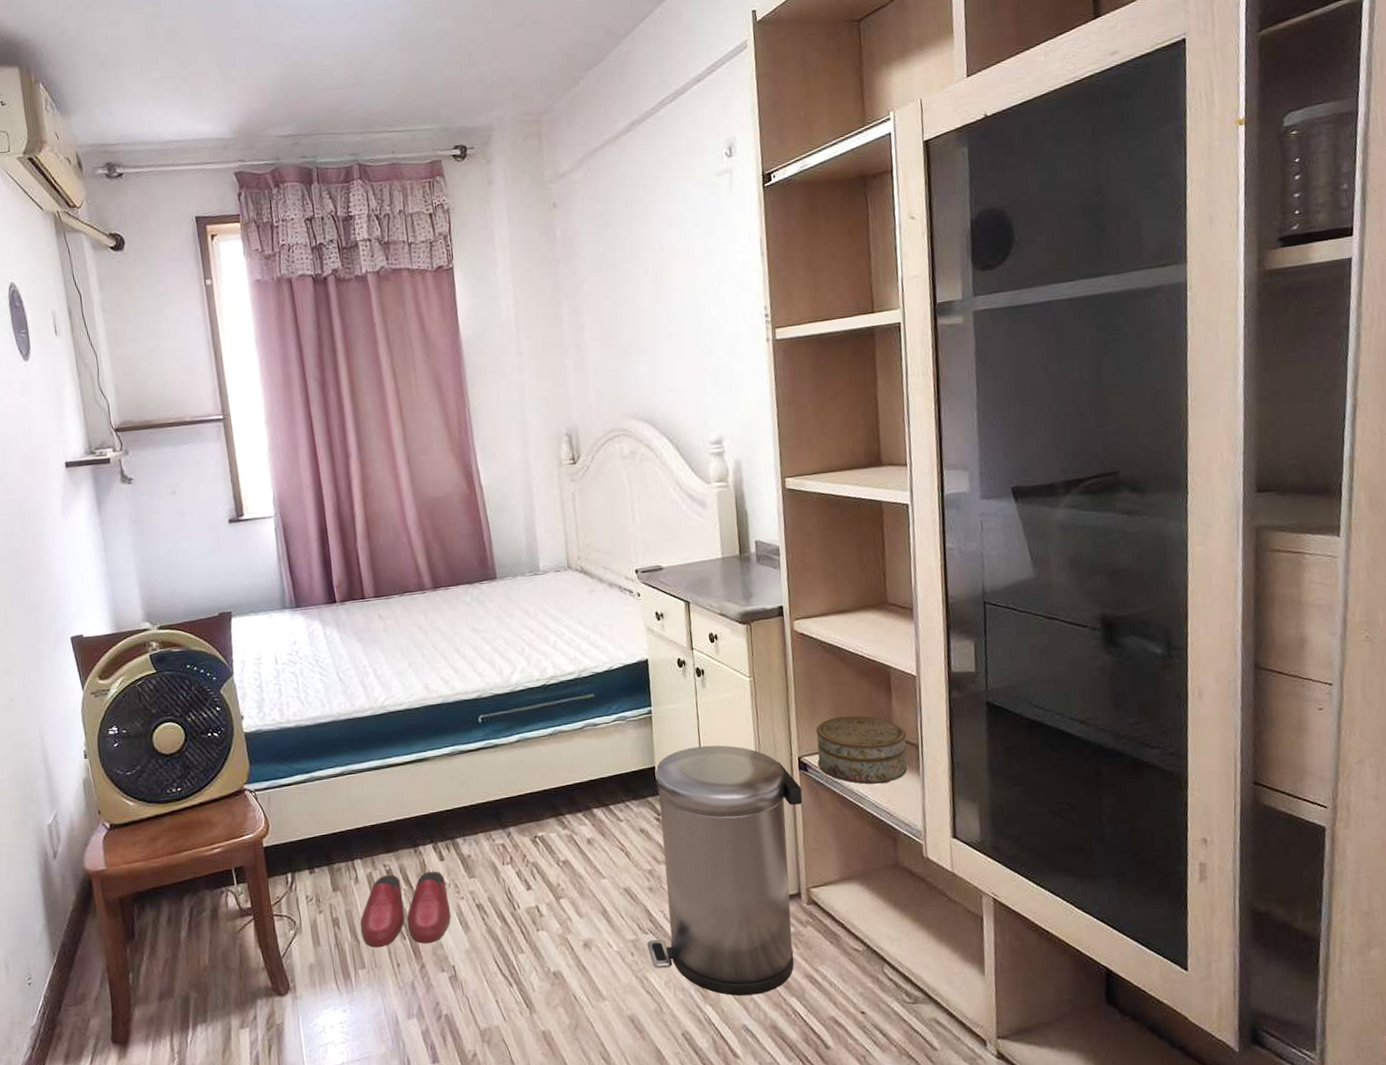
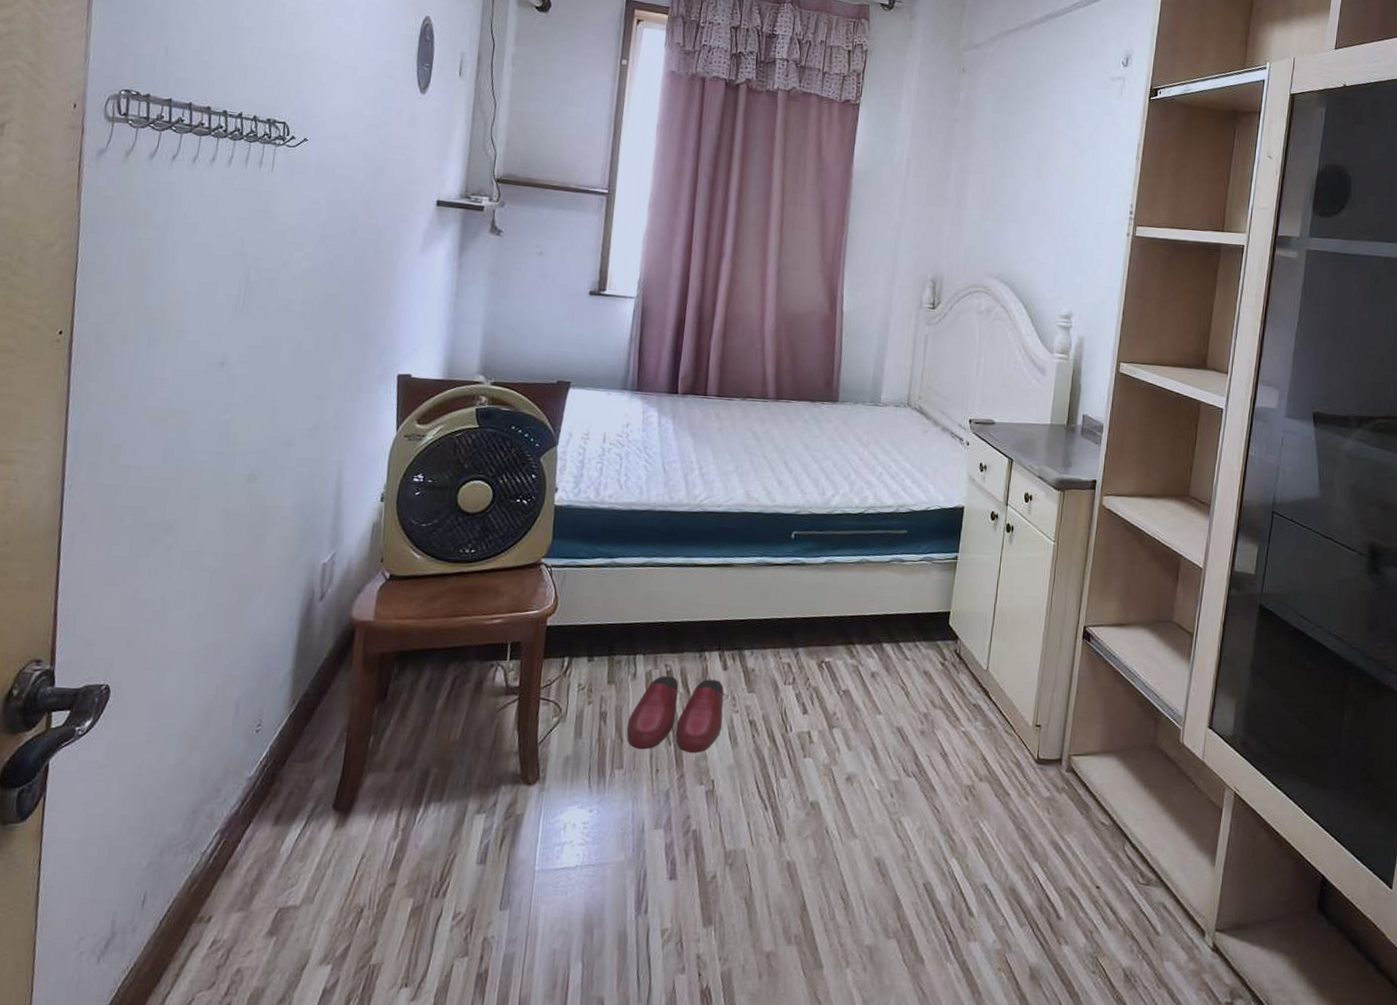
pedal bin: present [647,745,803,996] -> none [907,599,1082,855]
decorative box: present [816,715,907,784] -> none [1100,594,1185,665]

